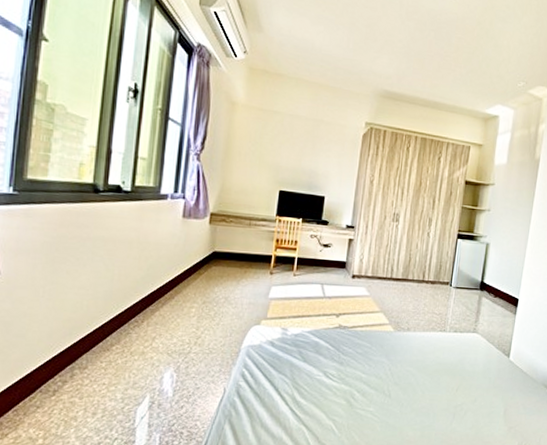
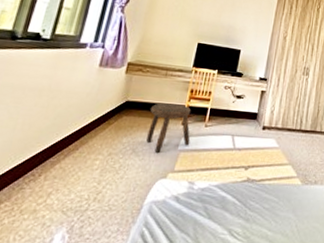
stool: none [237,253,280,301] -> present [146,103,191,153]

